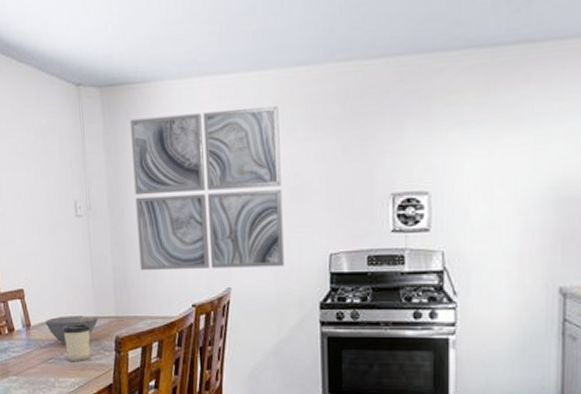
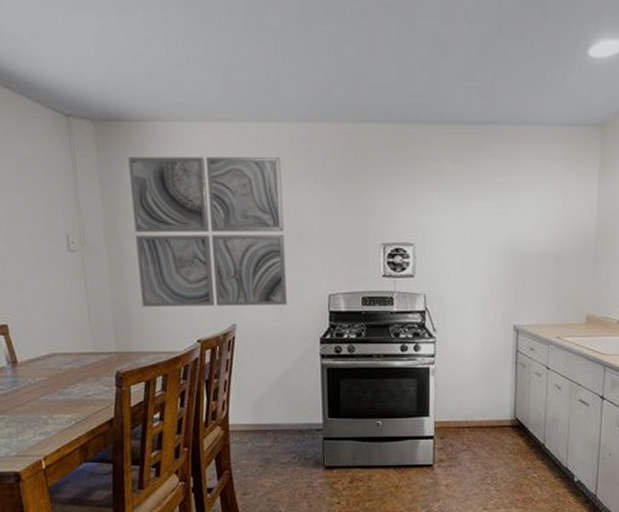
bowl: present [45,316,98,343] -> none [34,352,96,380]
cup: present [63,324,91,361] -> none [56,360,89,397]

